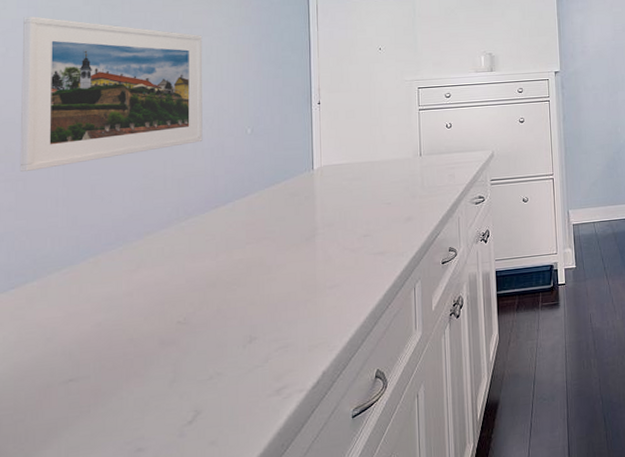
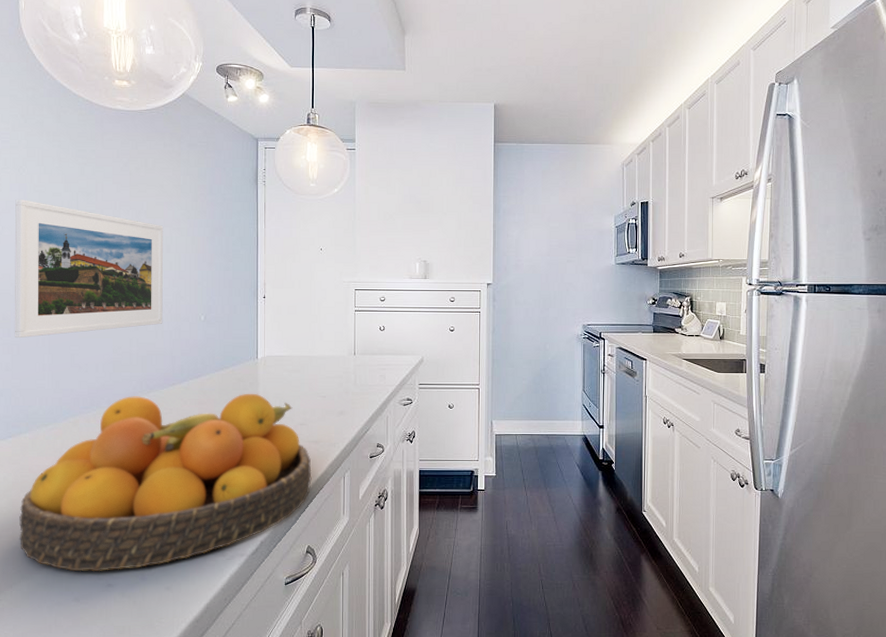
fruit bowl: none [23,207,379,440] -> present [19,393,312,572]

